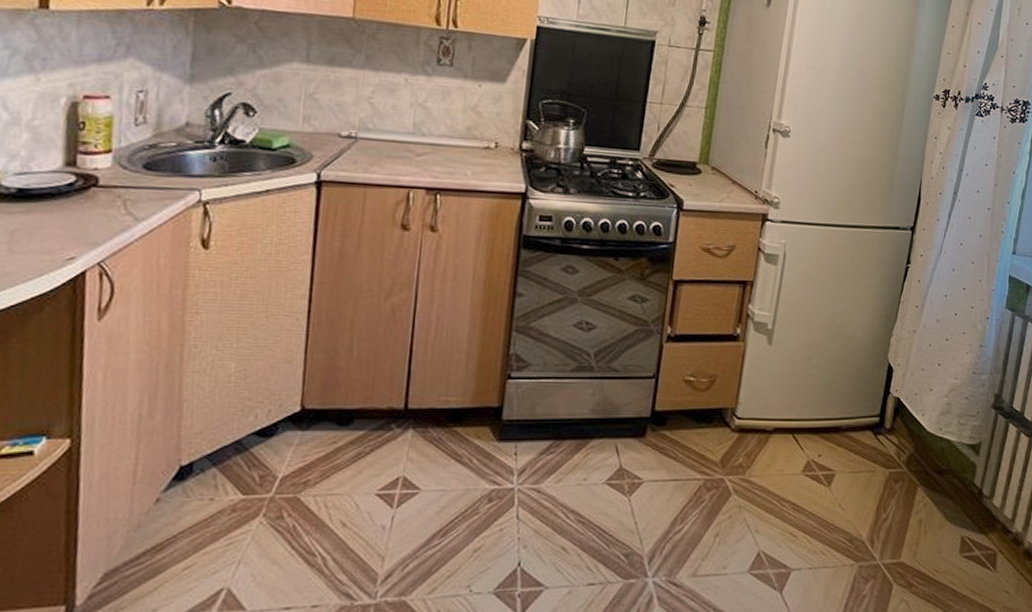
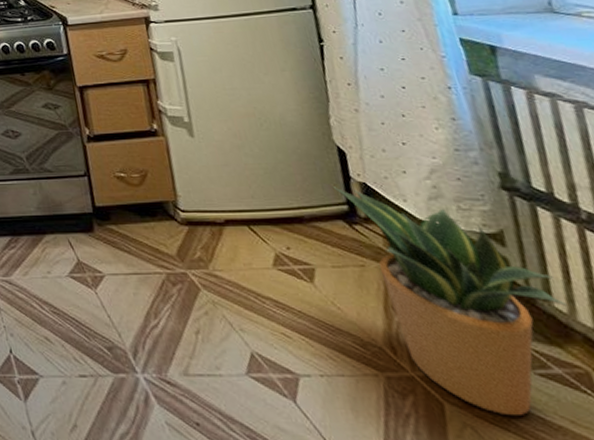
potted plant: none [873,400,1001,590] -> present [332,187,568,415]

